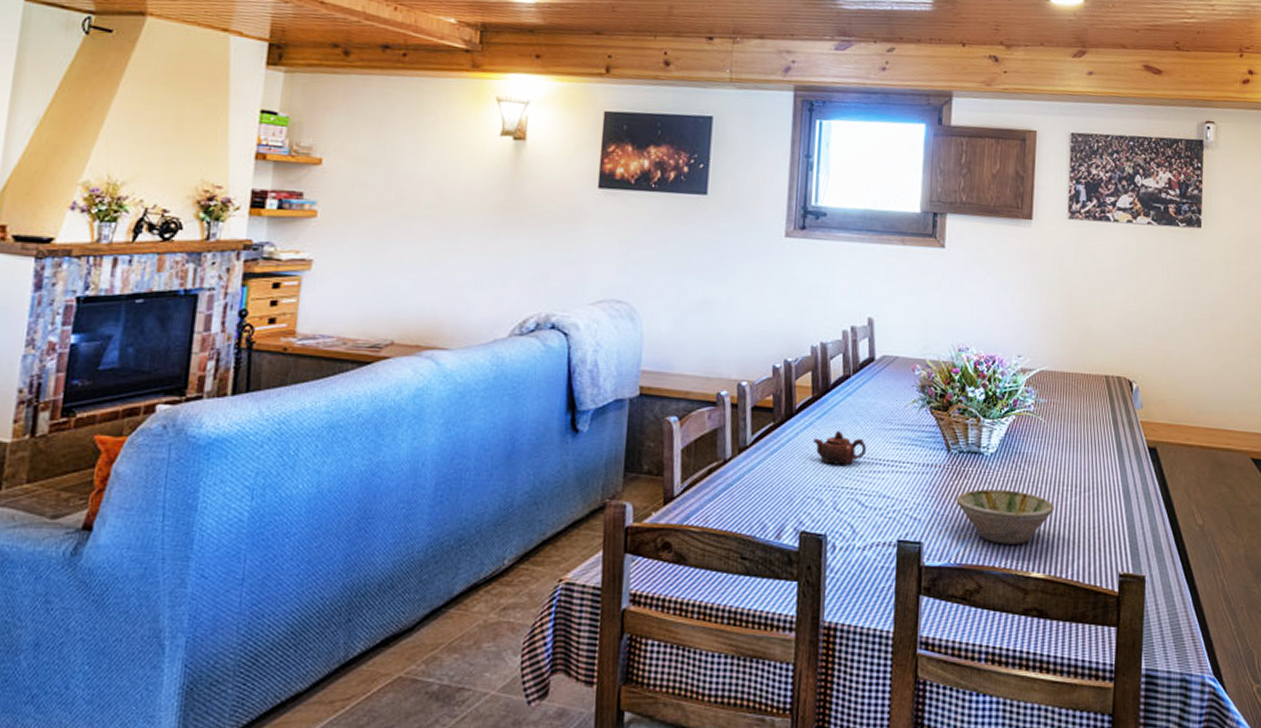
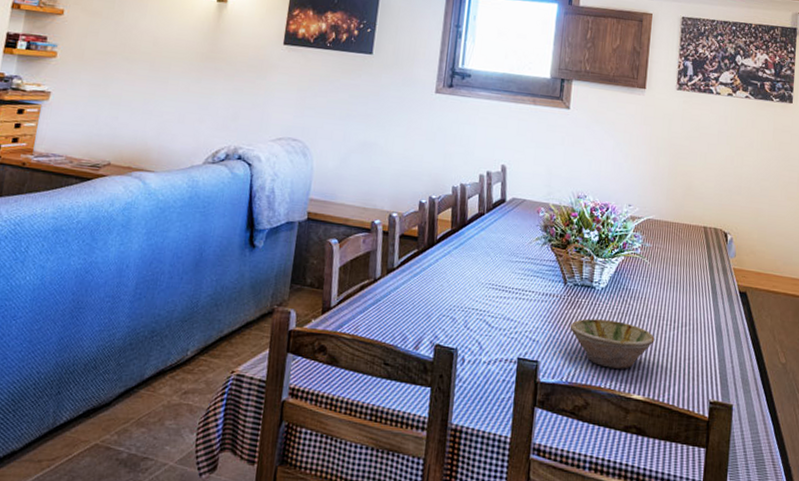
teapot: present [814,431,867,465] -> none [450,260,496,290]

